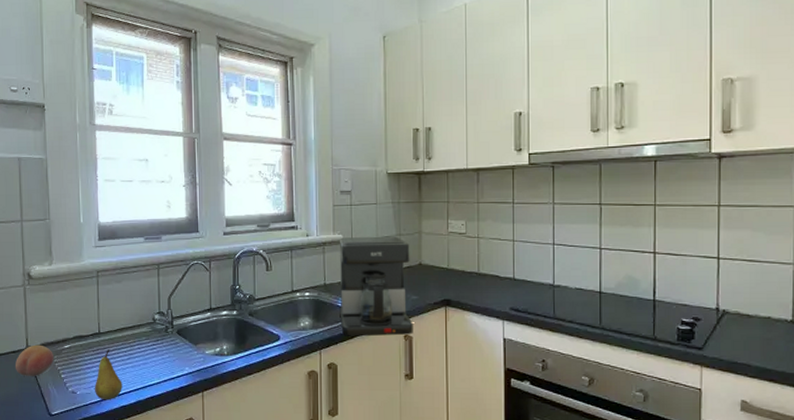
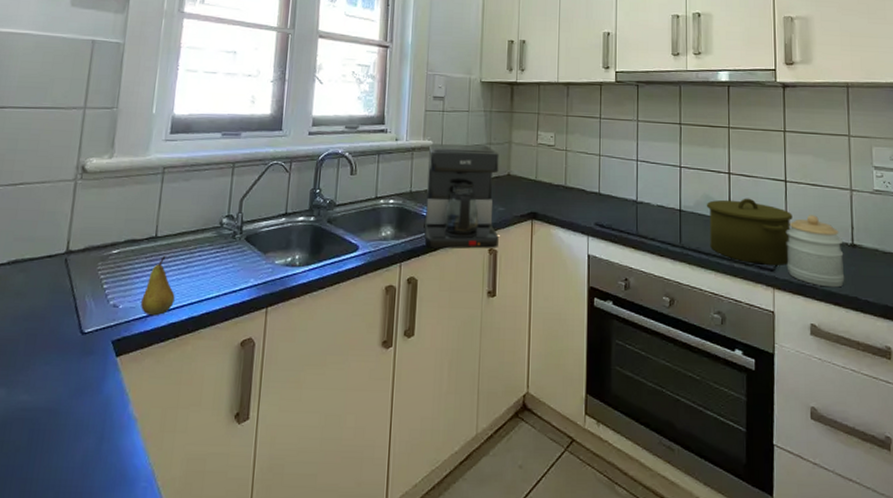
fruit: present [15,344,55,376] -> none [48,248,99,286]
cooking pot: none [628,277,725,344] -> present [706,198,793,265]
jar: none [716,292,782,364] -> present [785,215,845,288]

